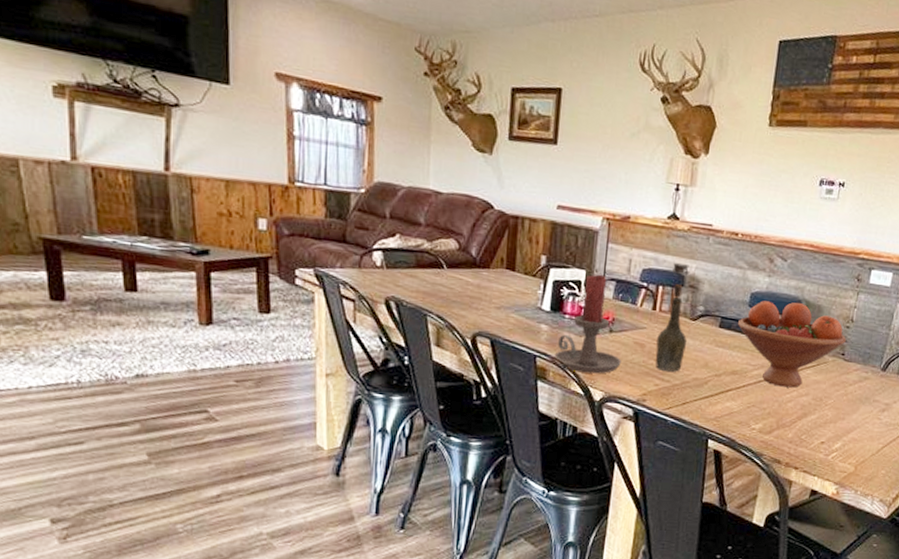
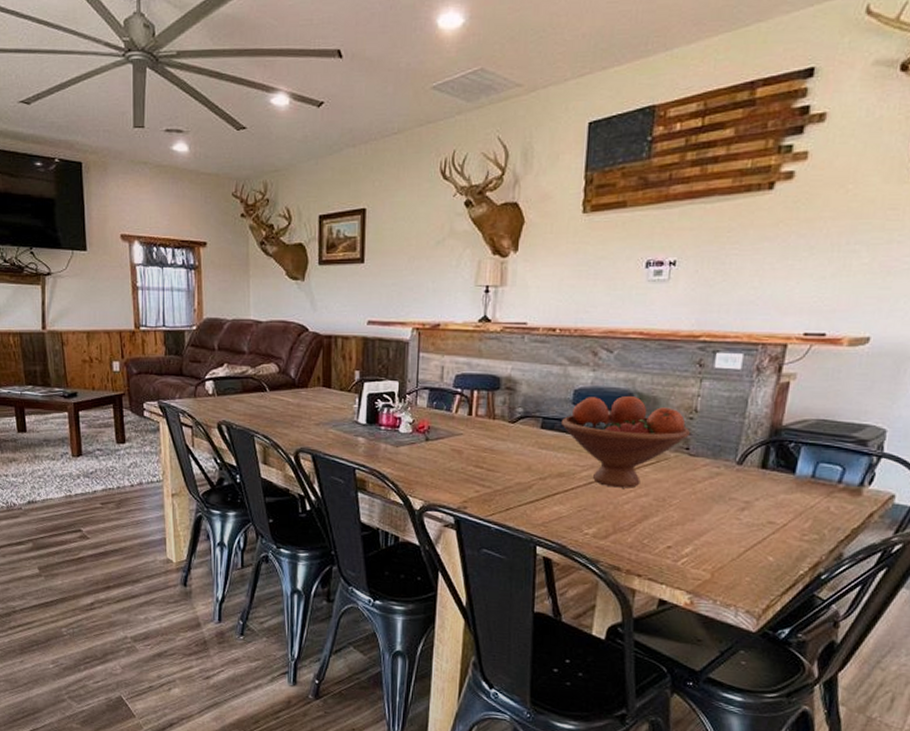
candle holder: present [554,274,621,374] -> none [373,384,439,483]
bottle: present [655,262,690,372] -> none [474,365,507,477]

